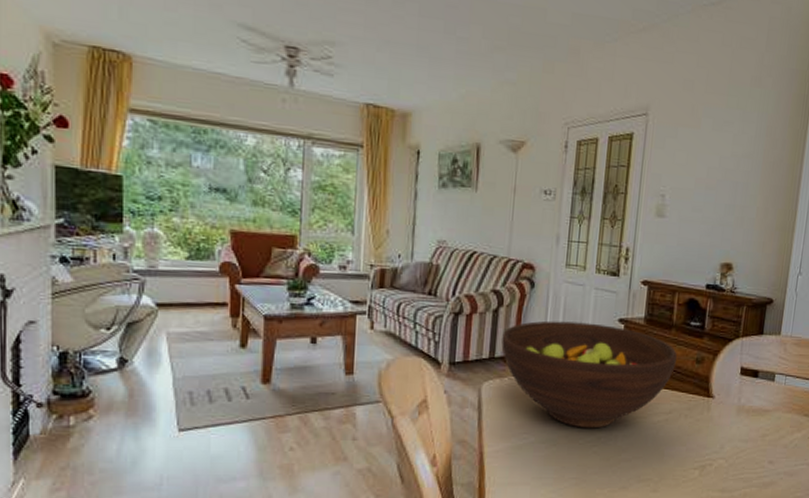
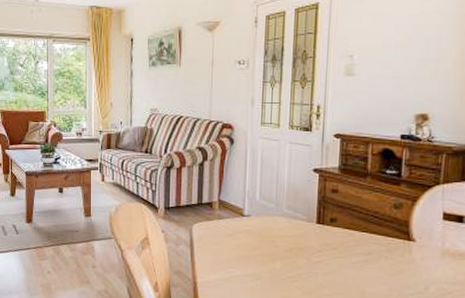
fruit bowl: present [501,320,677,429] -> none [208,172,373,266]

